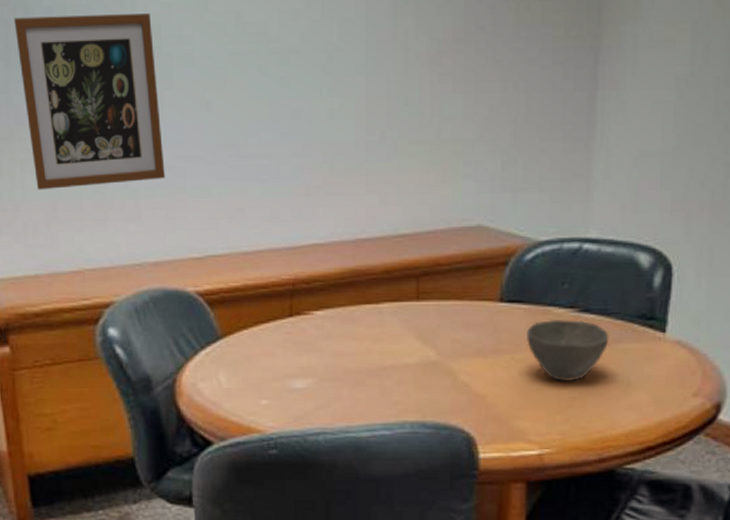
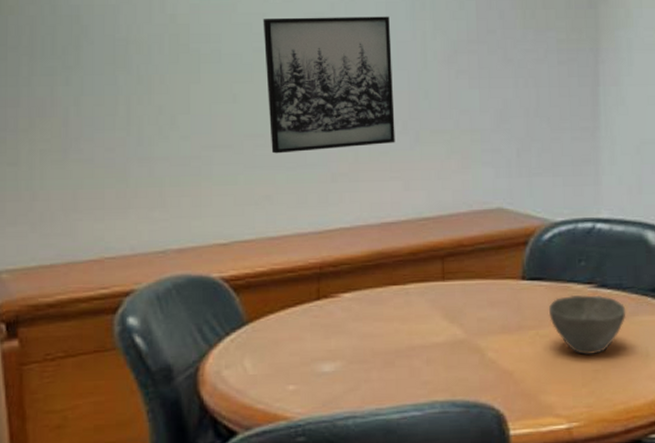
wall art: present [14,13,165,190] -> none [40,14,191,180]
wall art: none [236,12,372,165] -> present [263,16,395,154]

